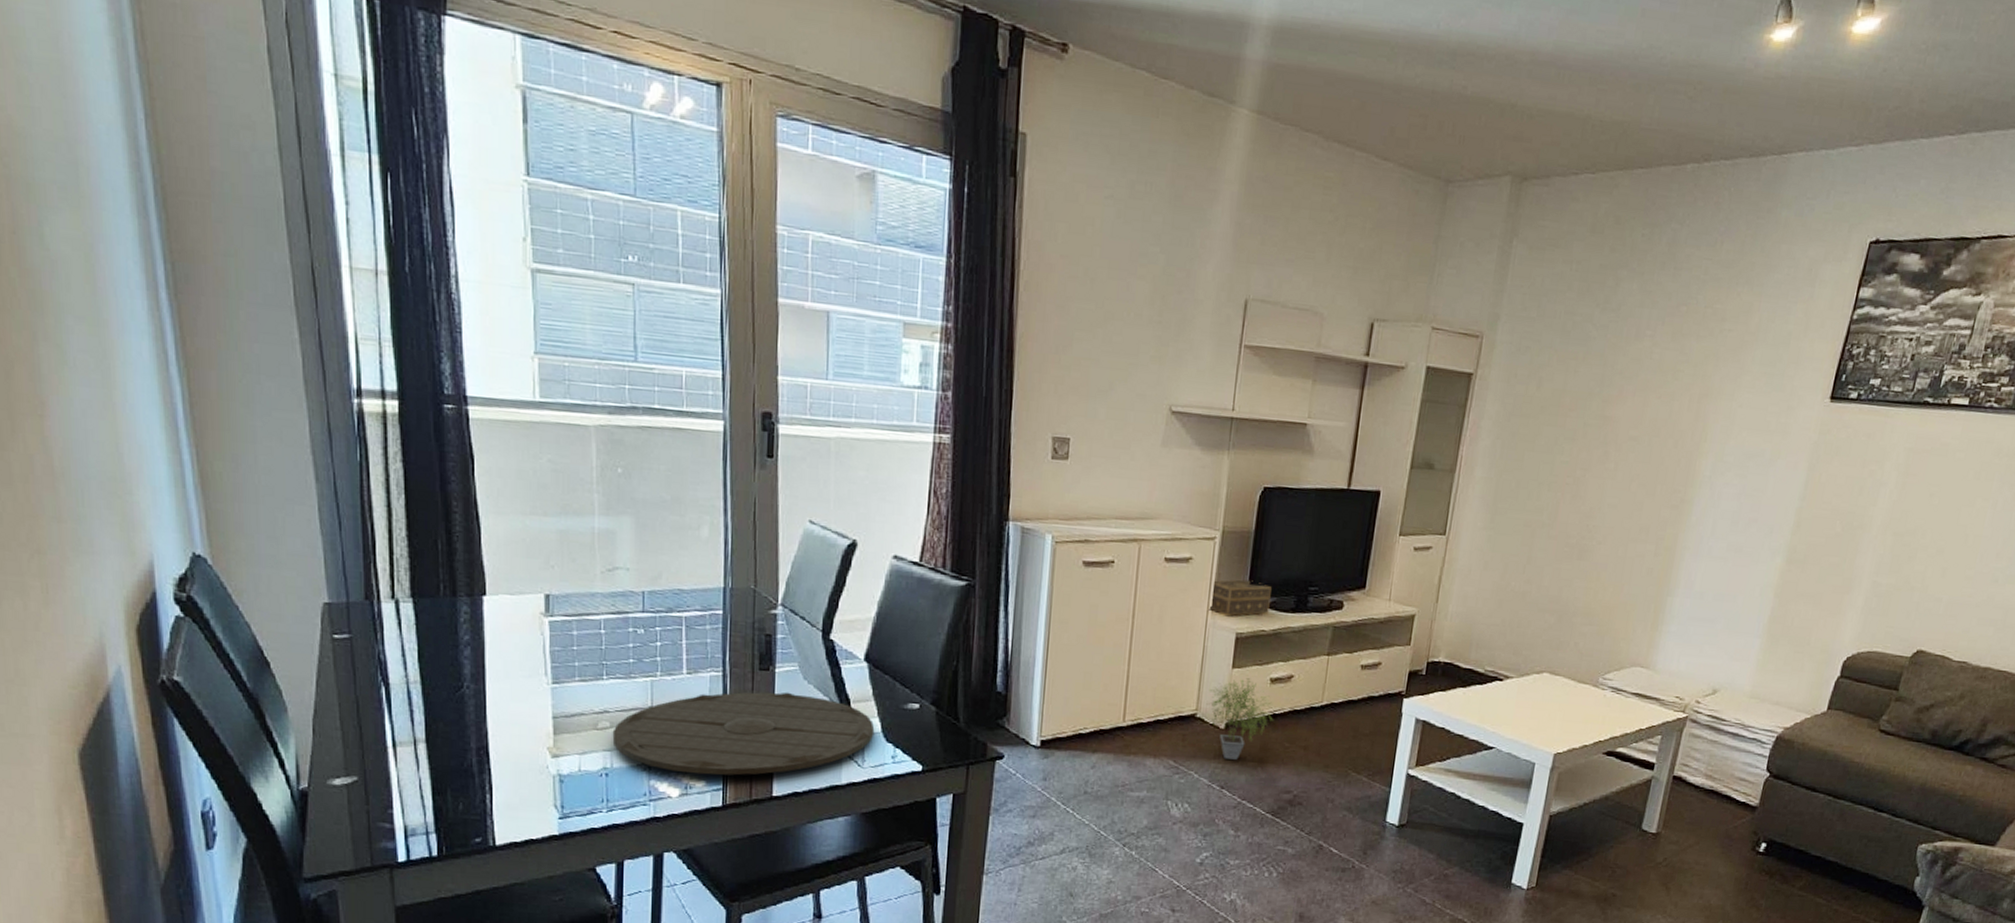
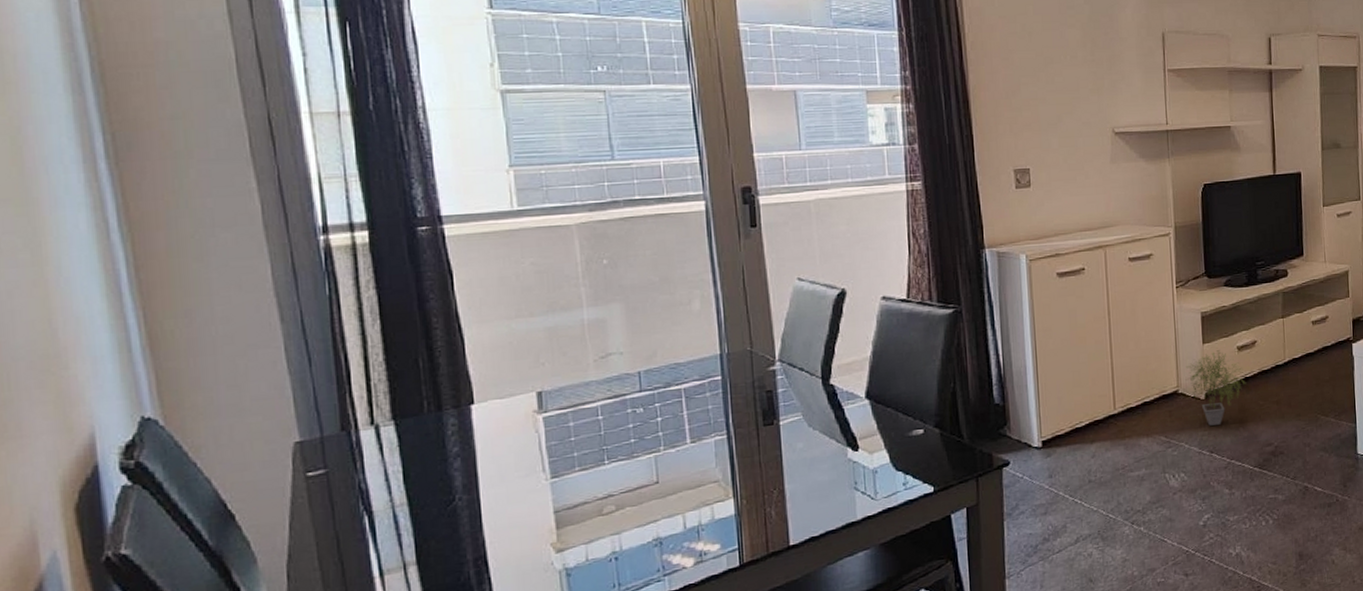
placemat: present [612,692,875,776] -> none [619,441,884,542]
decorative box: present [1210,579,1272,617] -> none [1175,265,1226,300]

